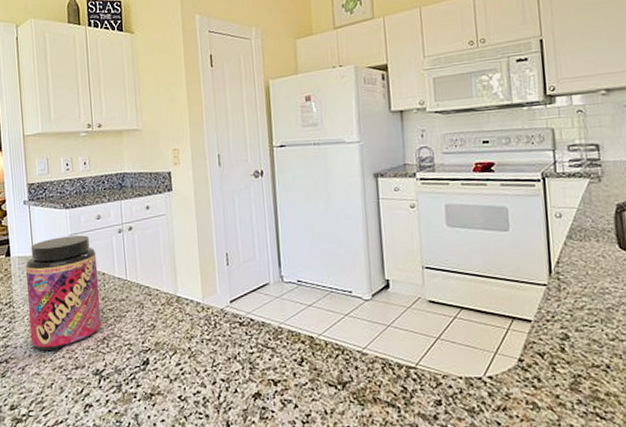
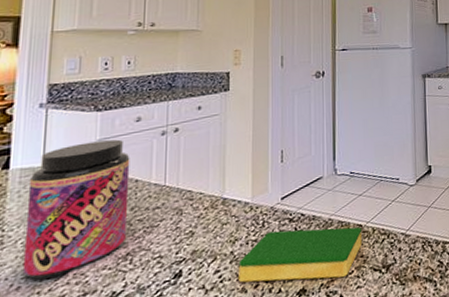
dish sponge: none [196,333,314,387] -> present [238,227,362,283]

